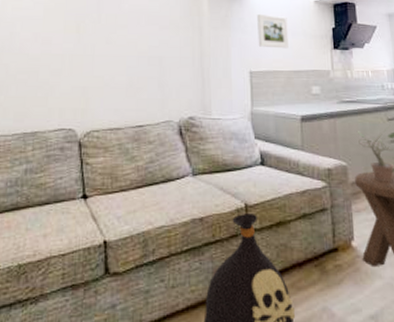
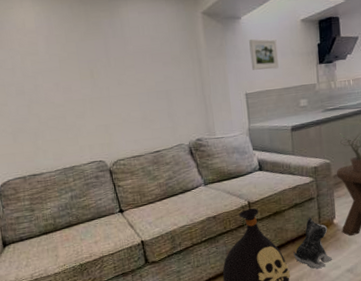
plush toy: none [300,235,350,309] -> present [293,217,332,269]

